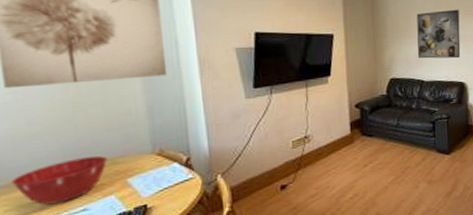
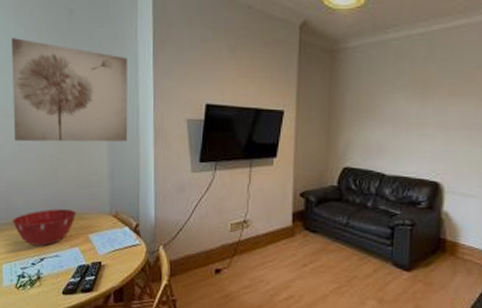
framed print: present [417,9,461,59] -> none [381,87,441,151]

